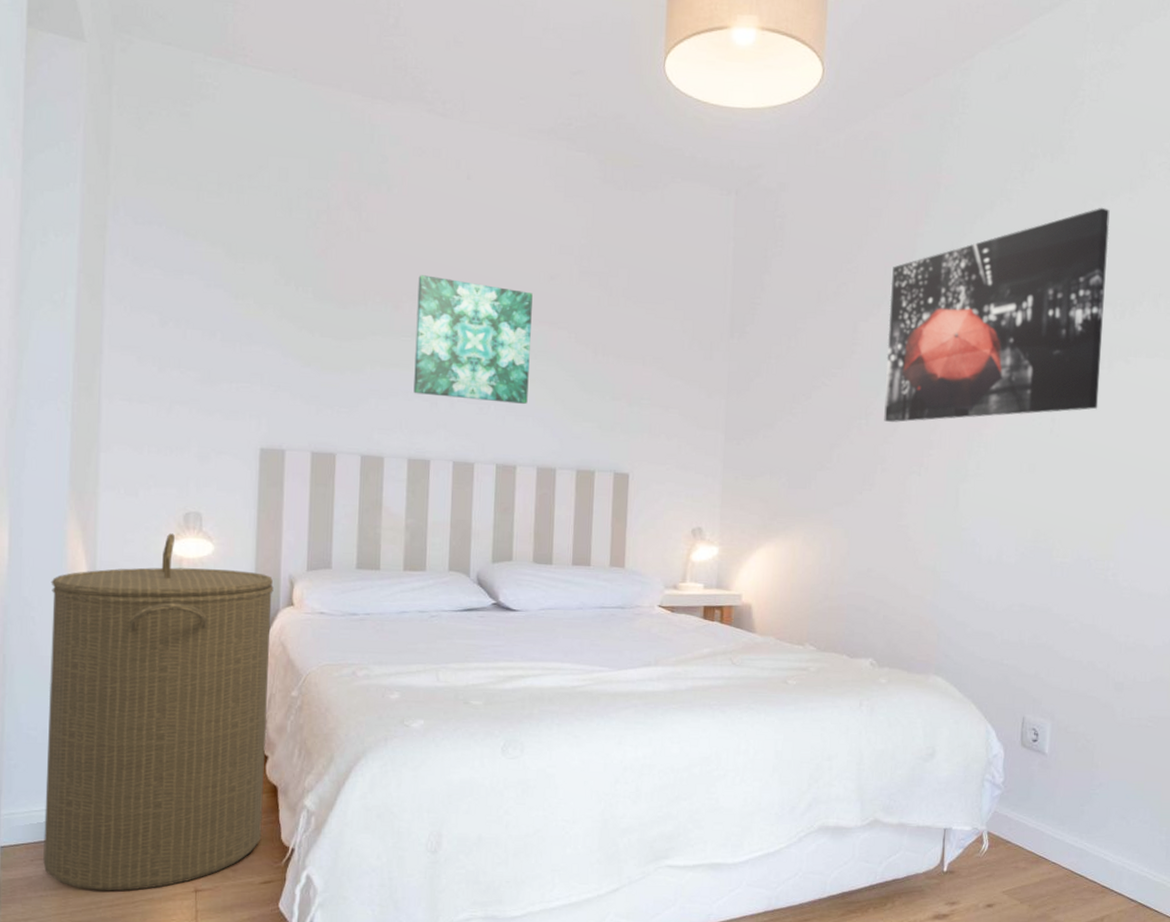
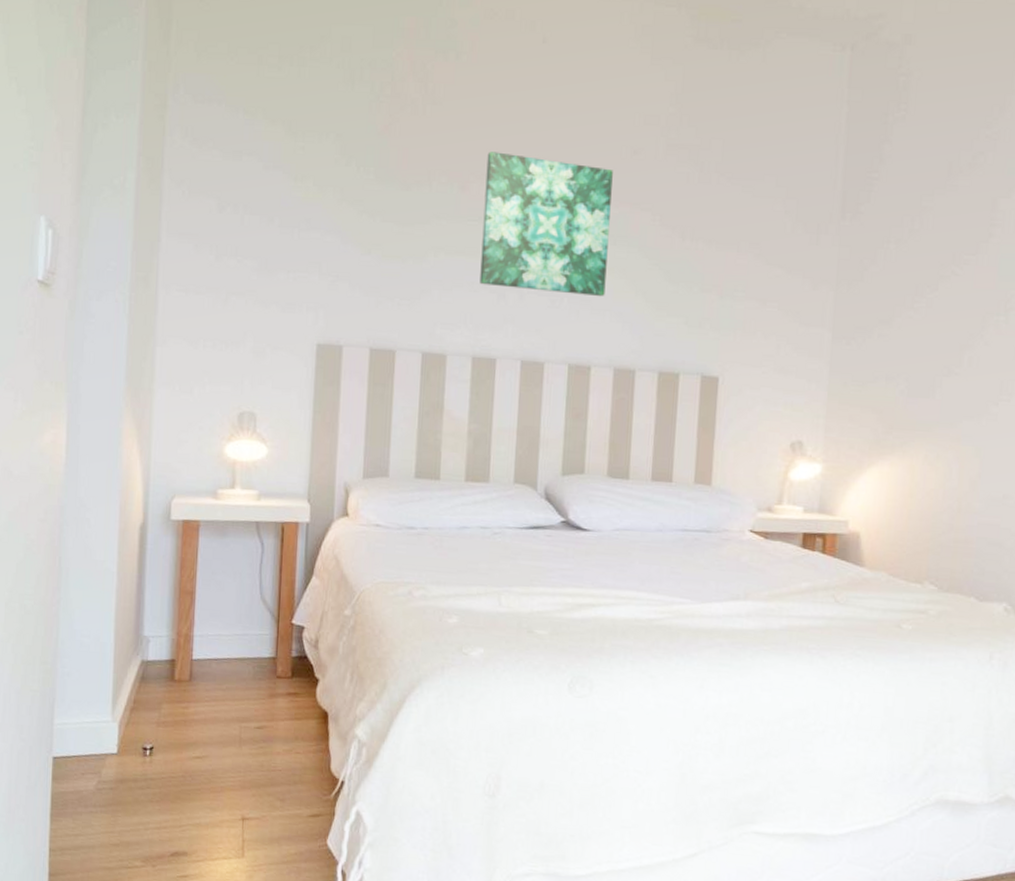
laundry hamper: present [43,533,274,891] -> none [94,434,328,814]

